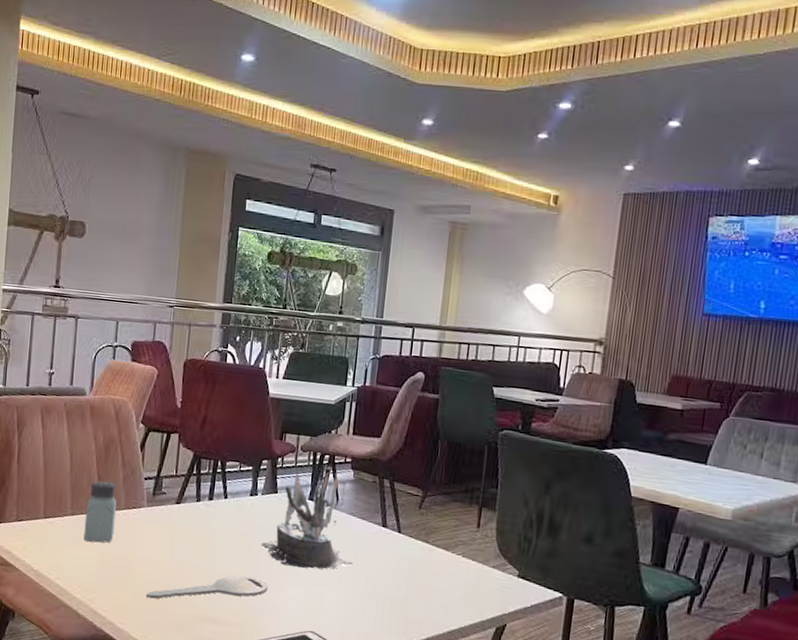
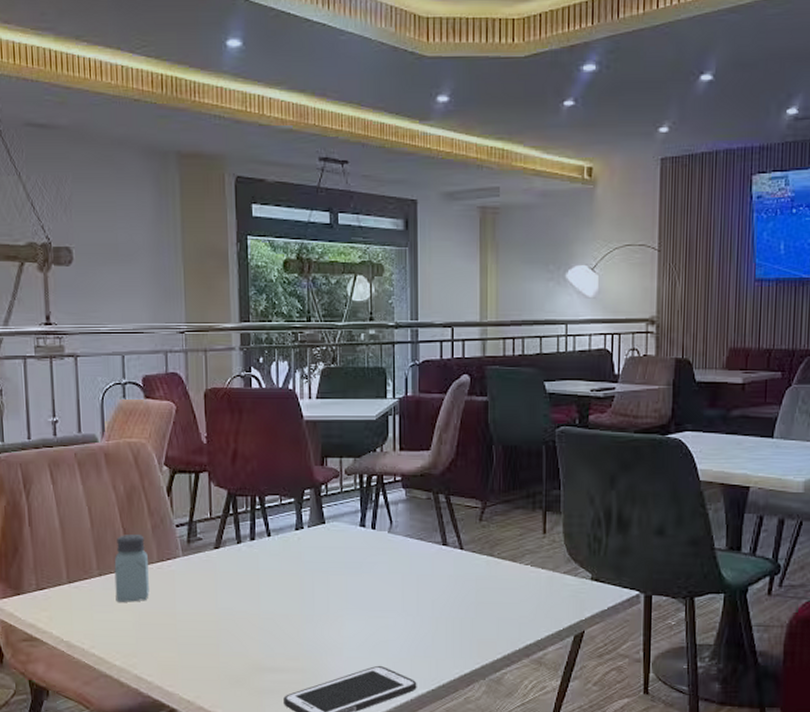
key: present [145,575,268,599] -> none [193,617,327,655]
succulent plant: present [260,465,353,569] -> none [313,487,415,601]

